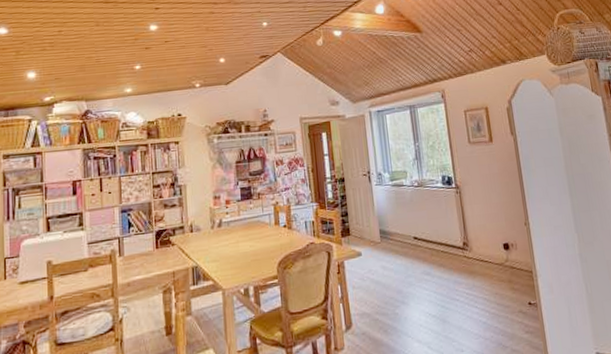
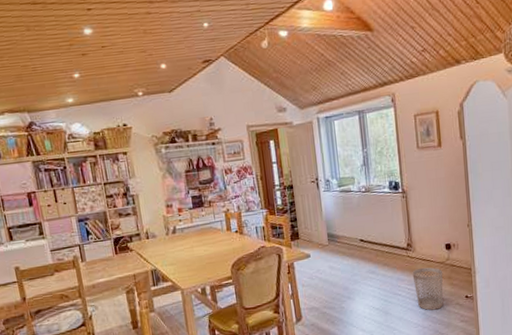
wastebasket: none [470,269,505,319] -> present [412,267,443,311]

